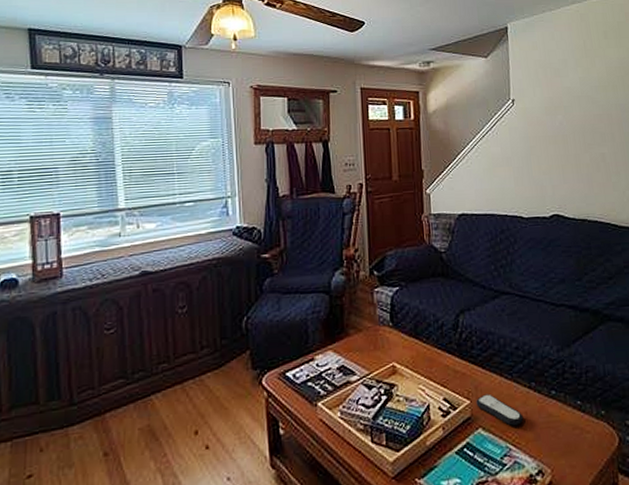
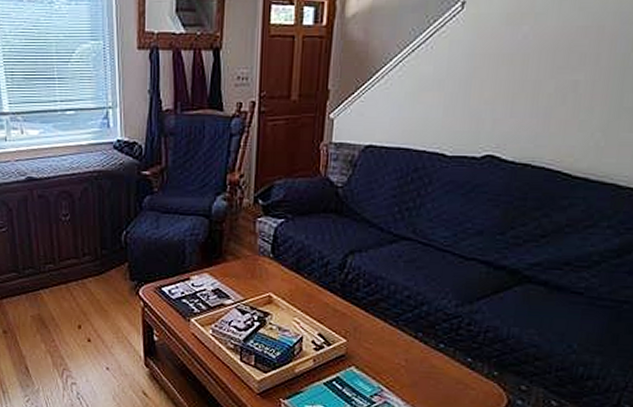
remote control: present [476,394,524,426] -> none [353,336,403,370]

